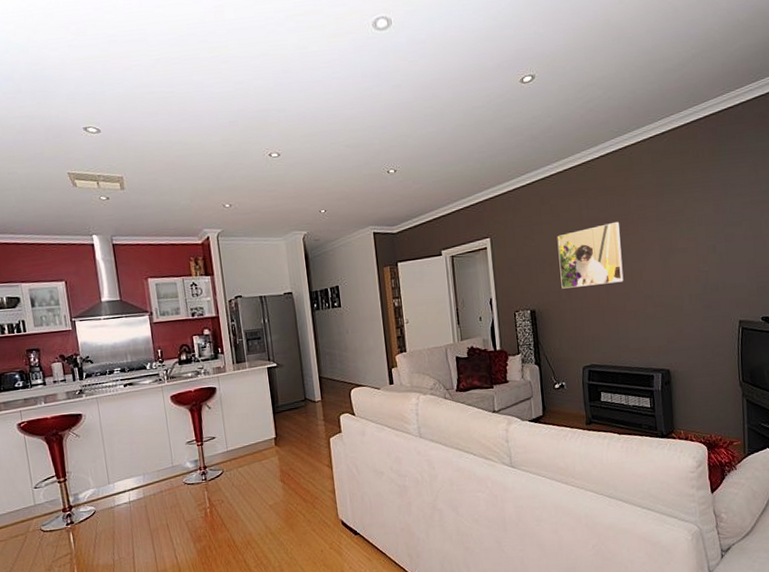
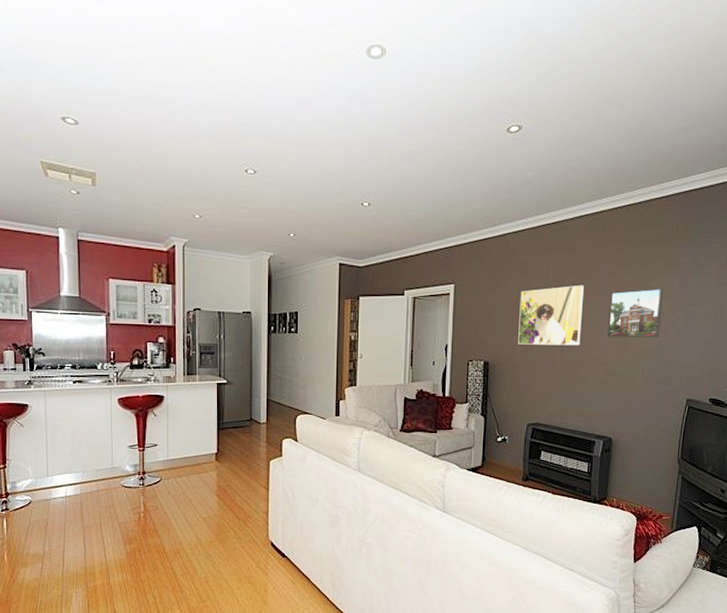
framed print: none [646,213,702,270] -> present [607,287,663,338]

